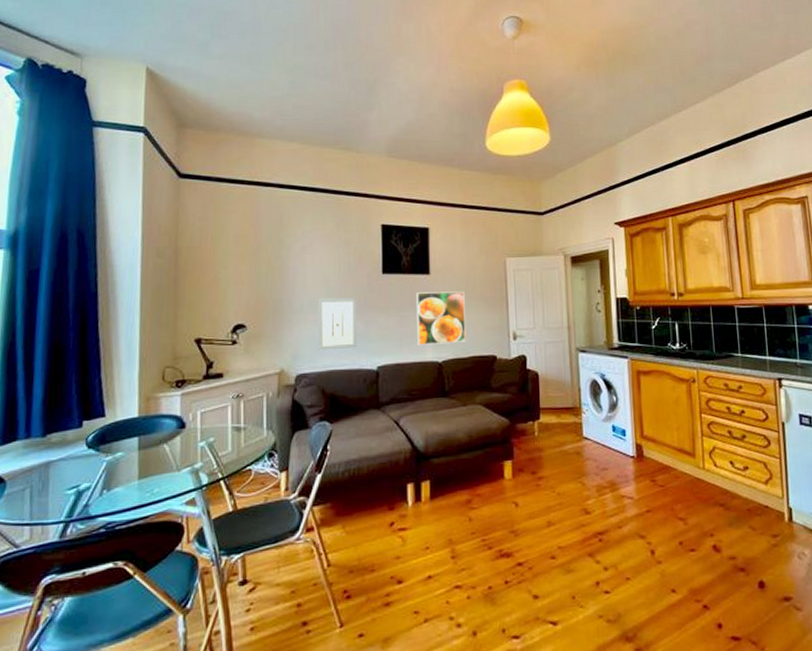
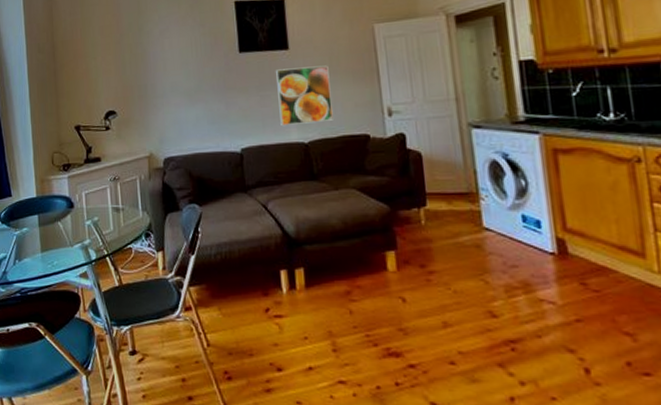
wall art: present [317,298,357,351] -> none [178,79,220,134]

